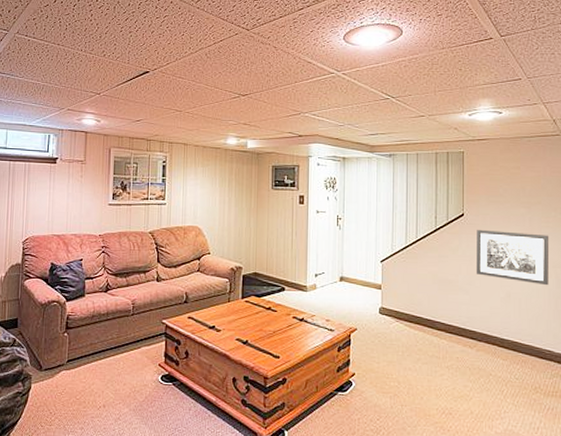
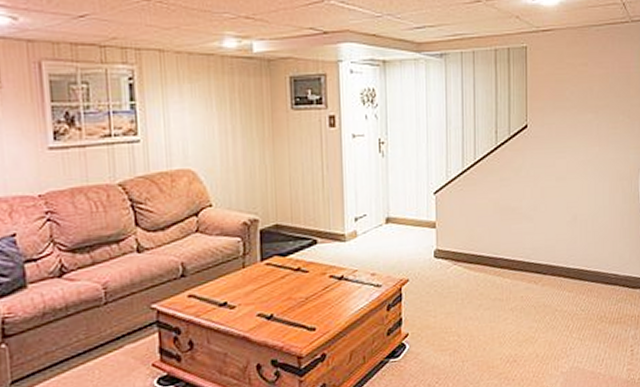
wall art: present [475,230,550,286] -> none [540,142,617,202]

